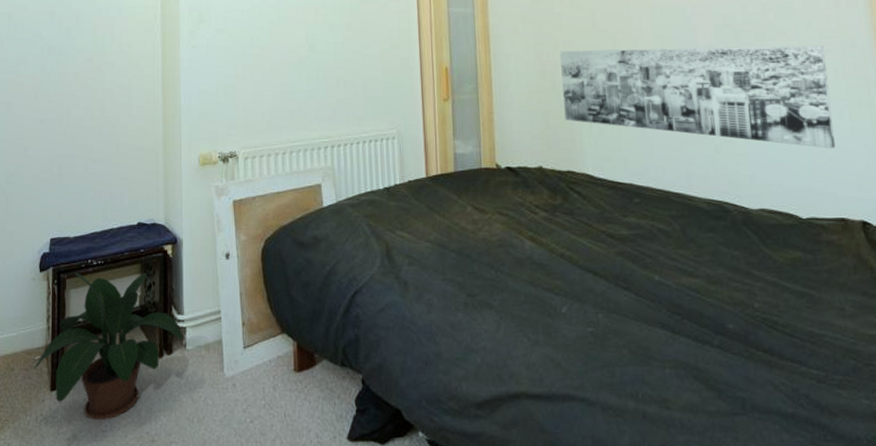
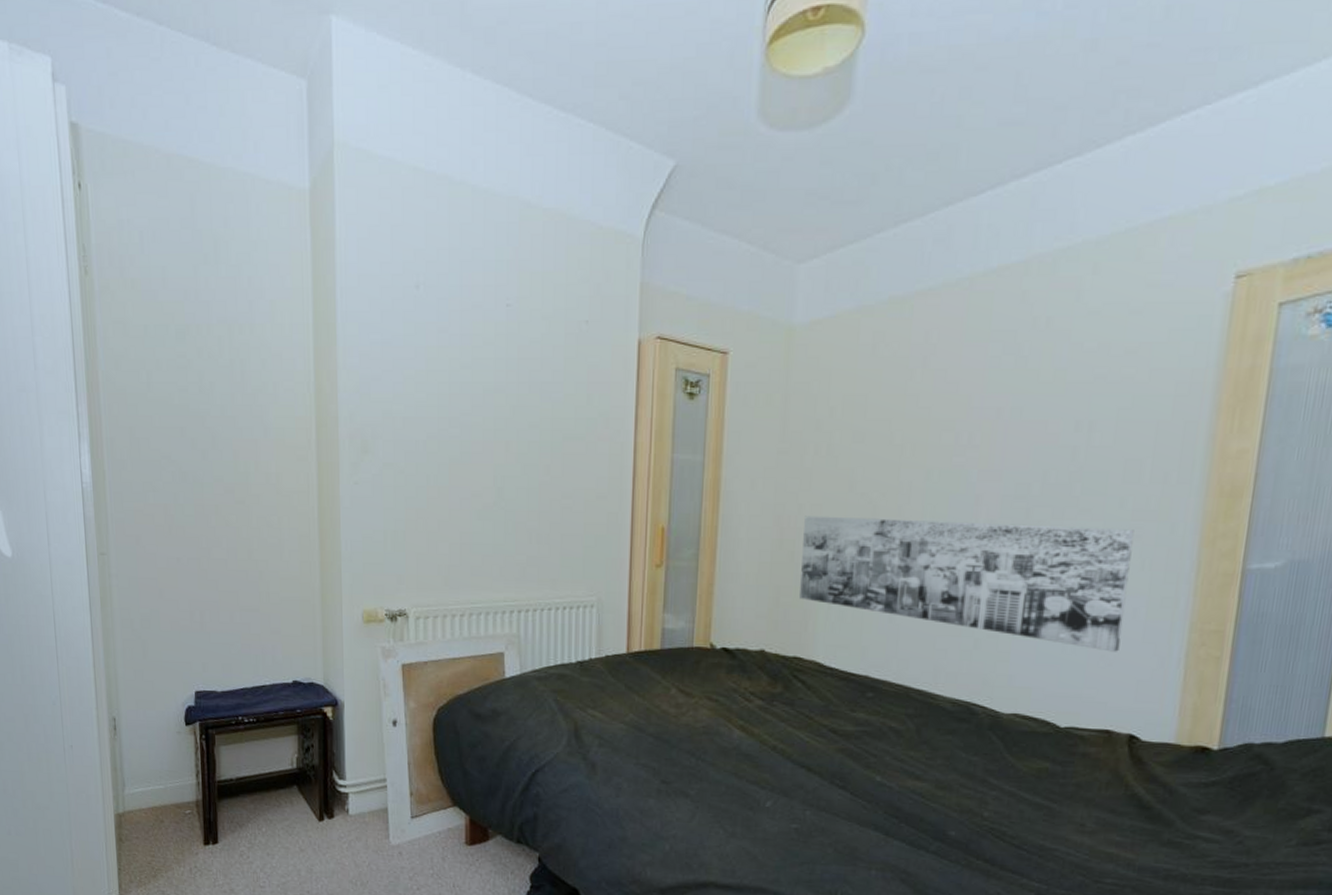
potted plant: present [34,273,183,420] -> none [184,729,345,877]

